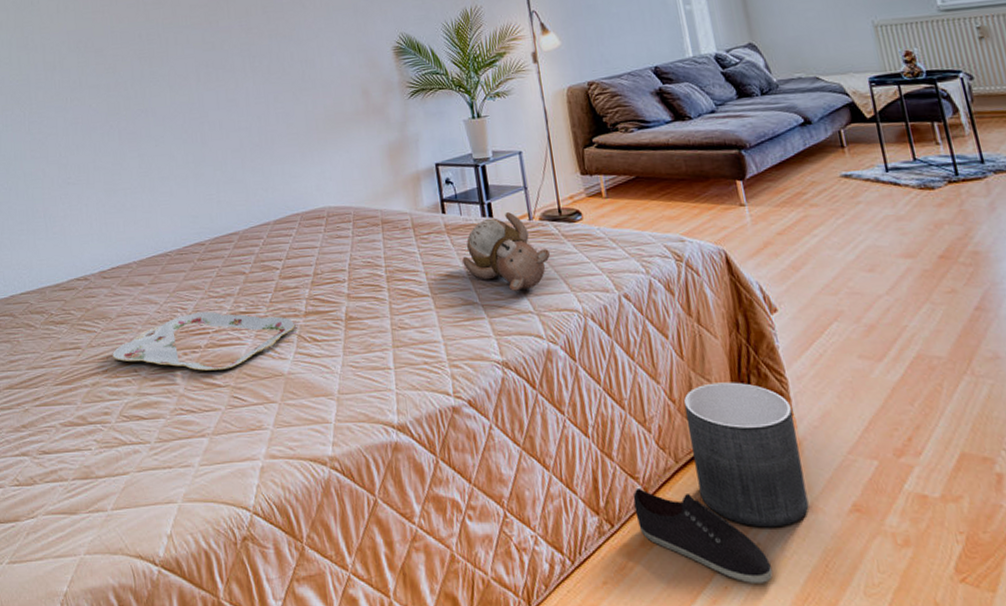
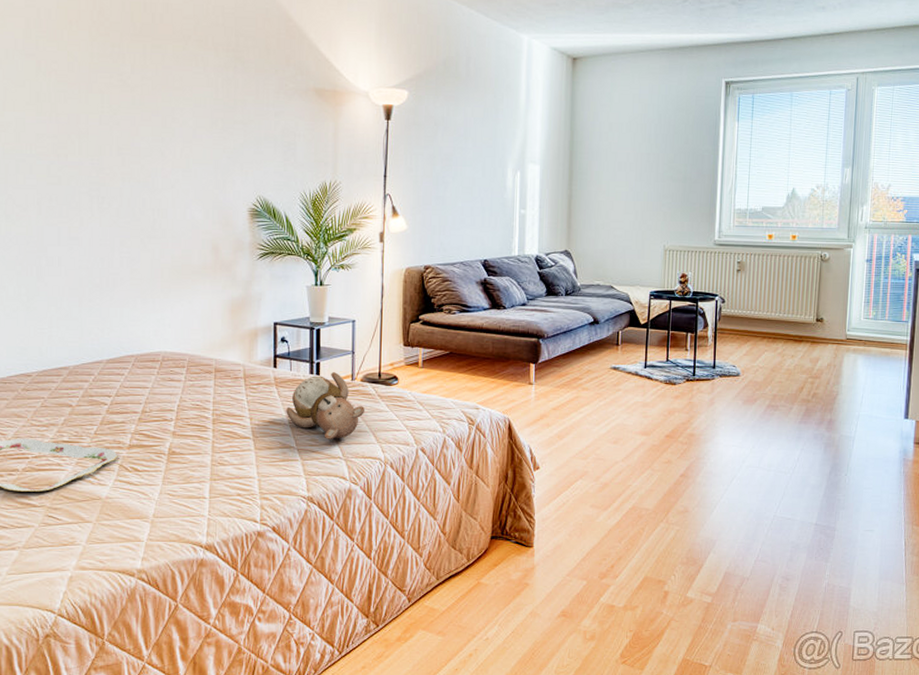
shoe: present [633,489,773,583] -> none [397,599,494,666]
planter: present [683,382,809,528] -> none [451,521,534,627]

